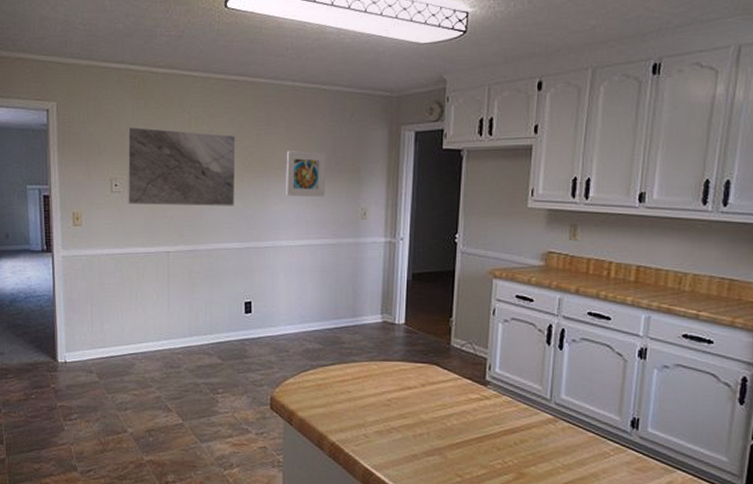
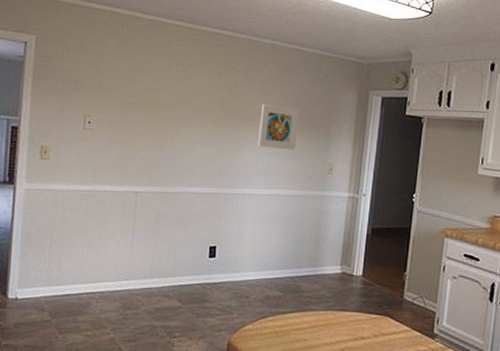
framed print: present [127,126,236,206] -> none [99,66,214,152]

